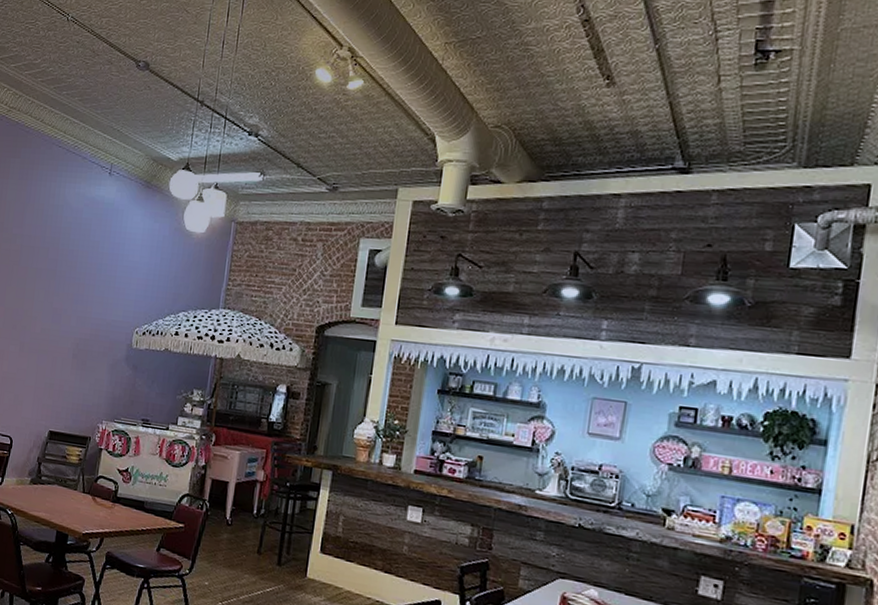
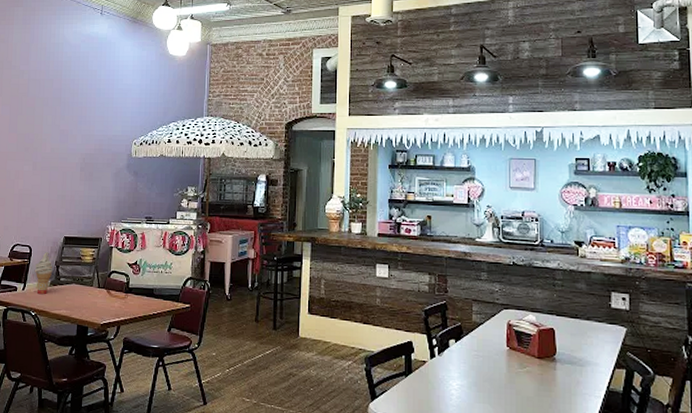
ice cream cone: none [14,446,35,493] -> present [34,252,53,295]

